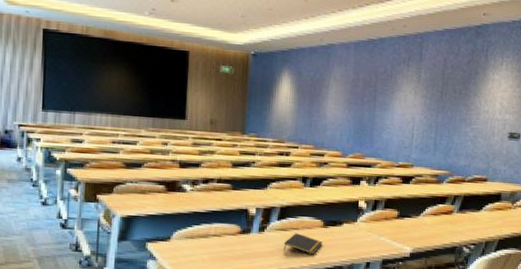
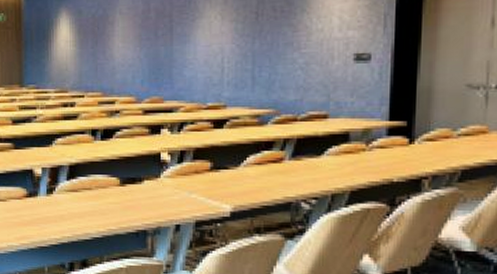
notepad: present [284,233,323,254] -> none [76,194,121,217]

